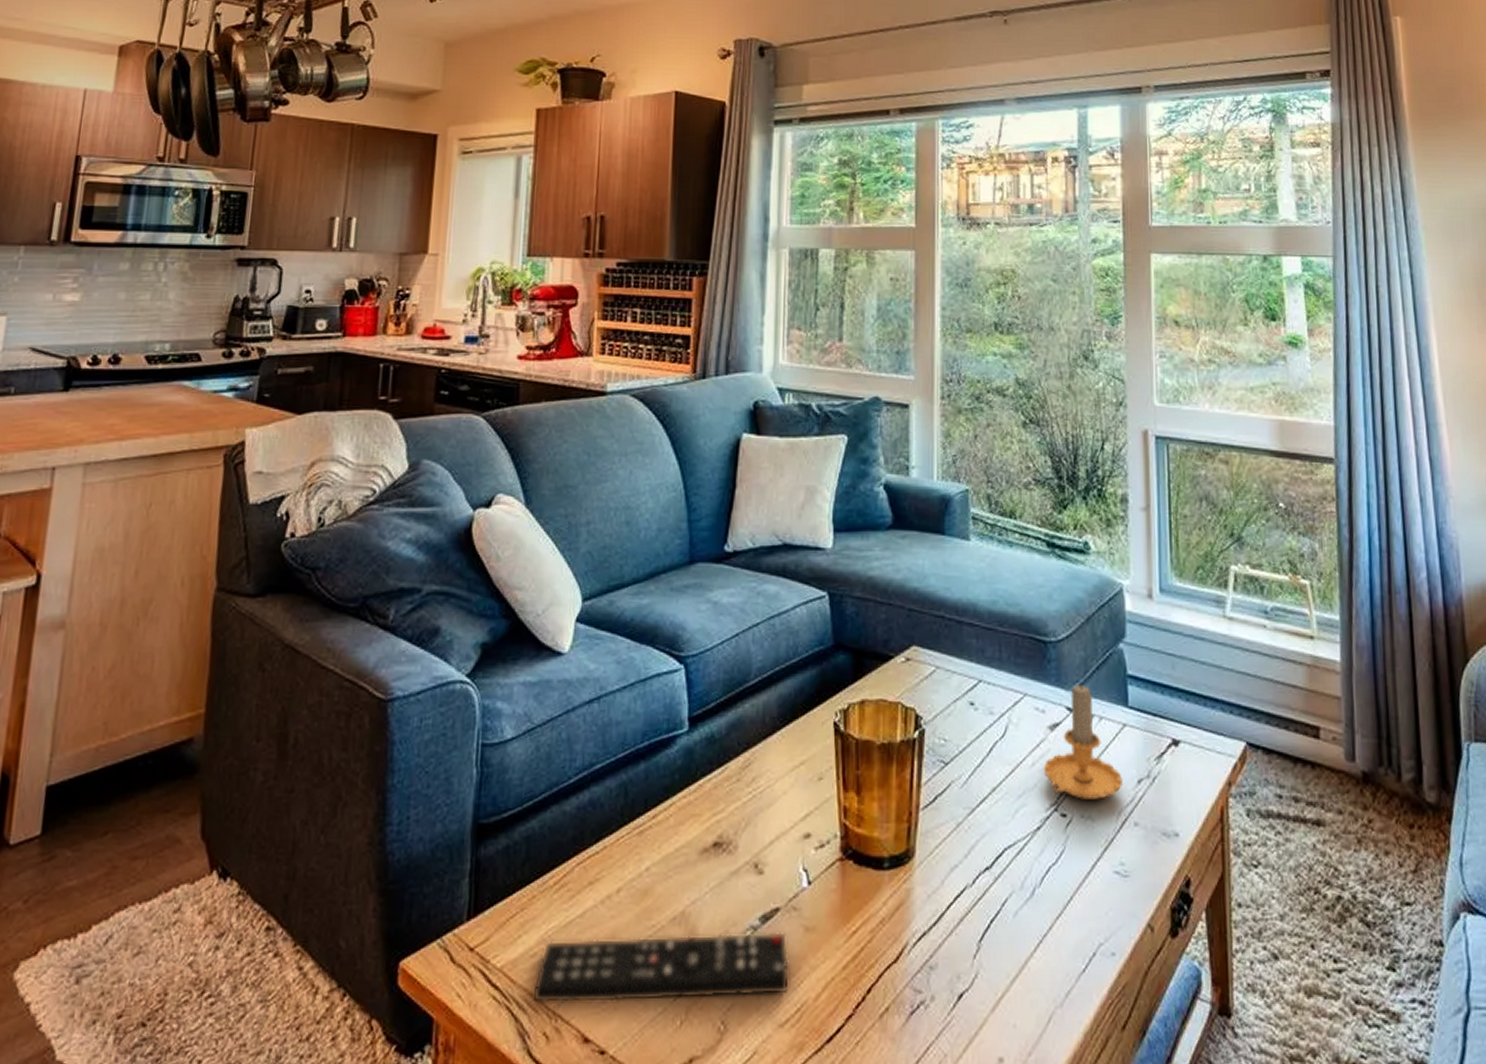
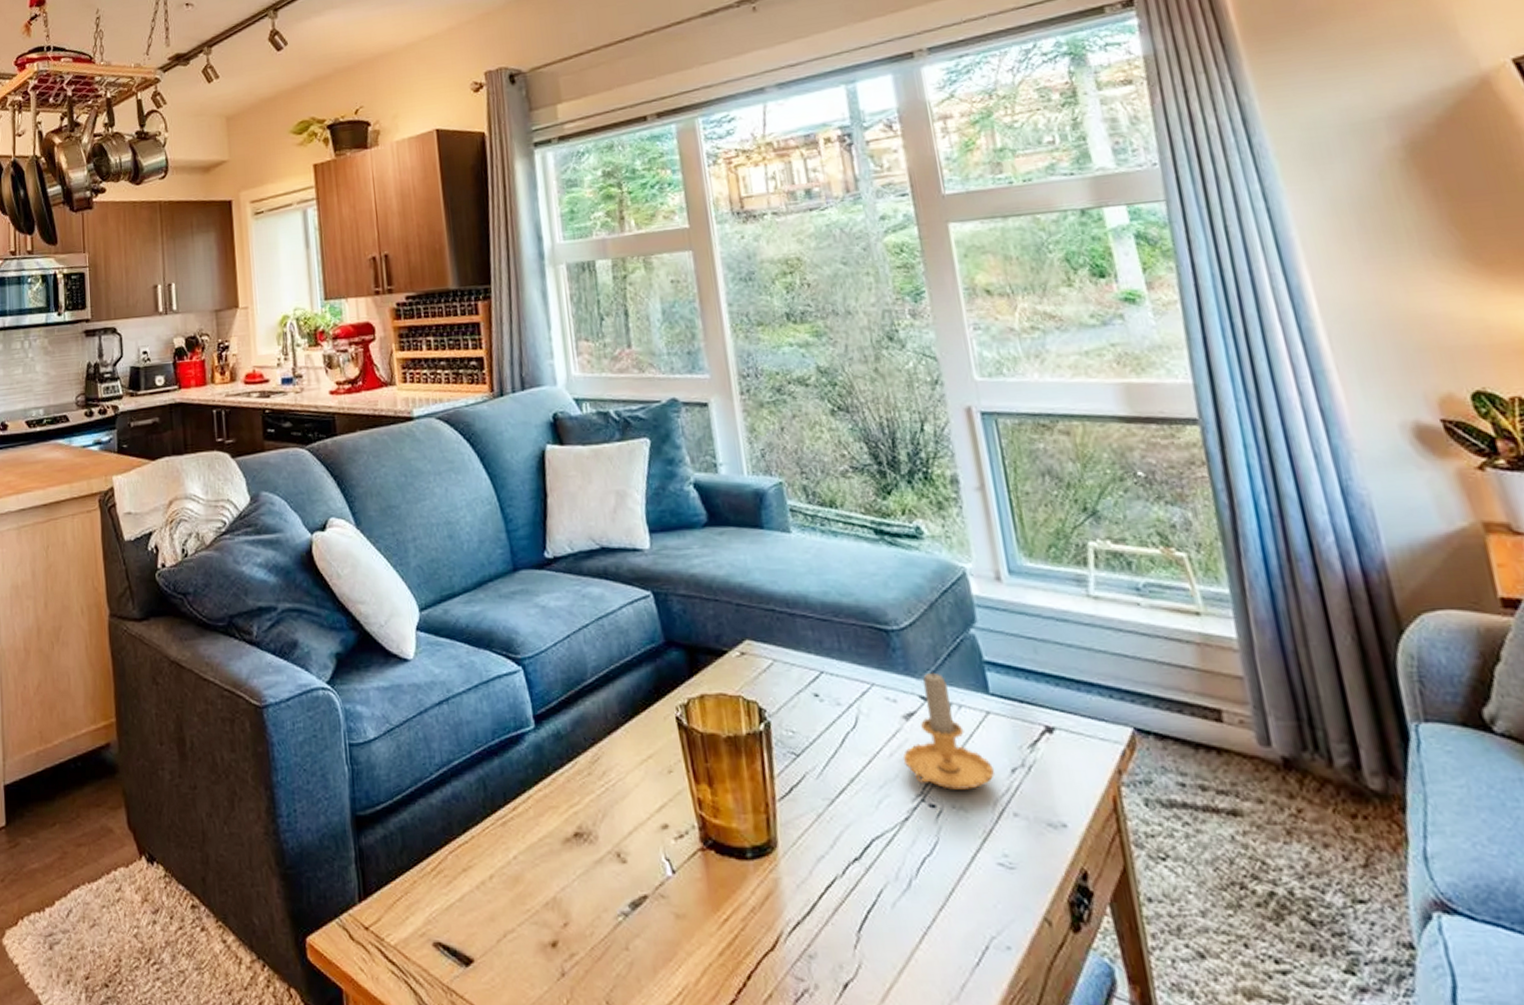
remote control: present [533,932,790,1004] -> none [426,918,669,981]

